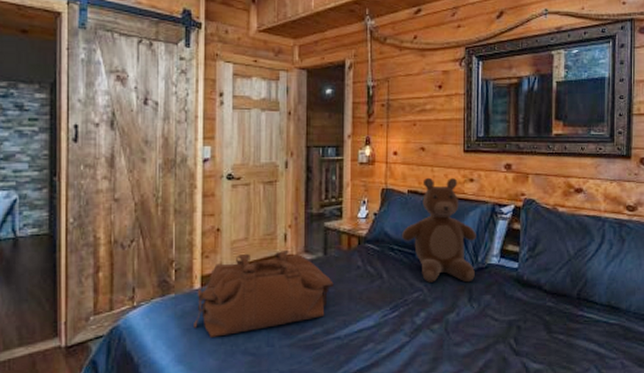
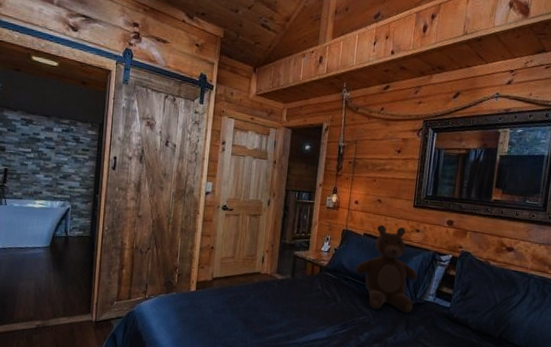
duffel bag: present [194,251,334,339] -> none [188,268,297,330]

